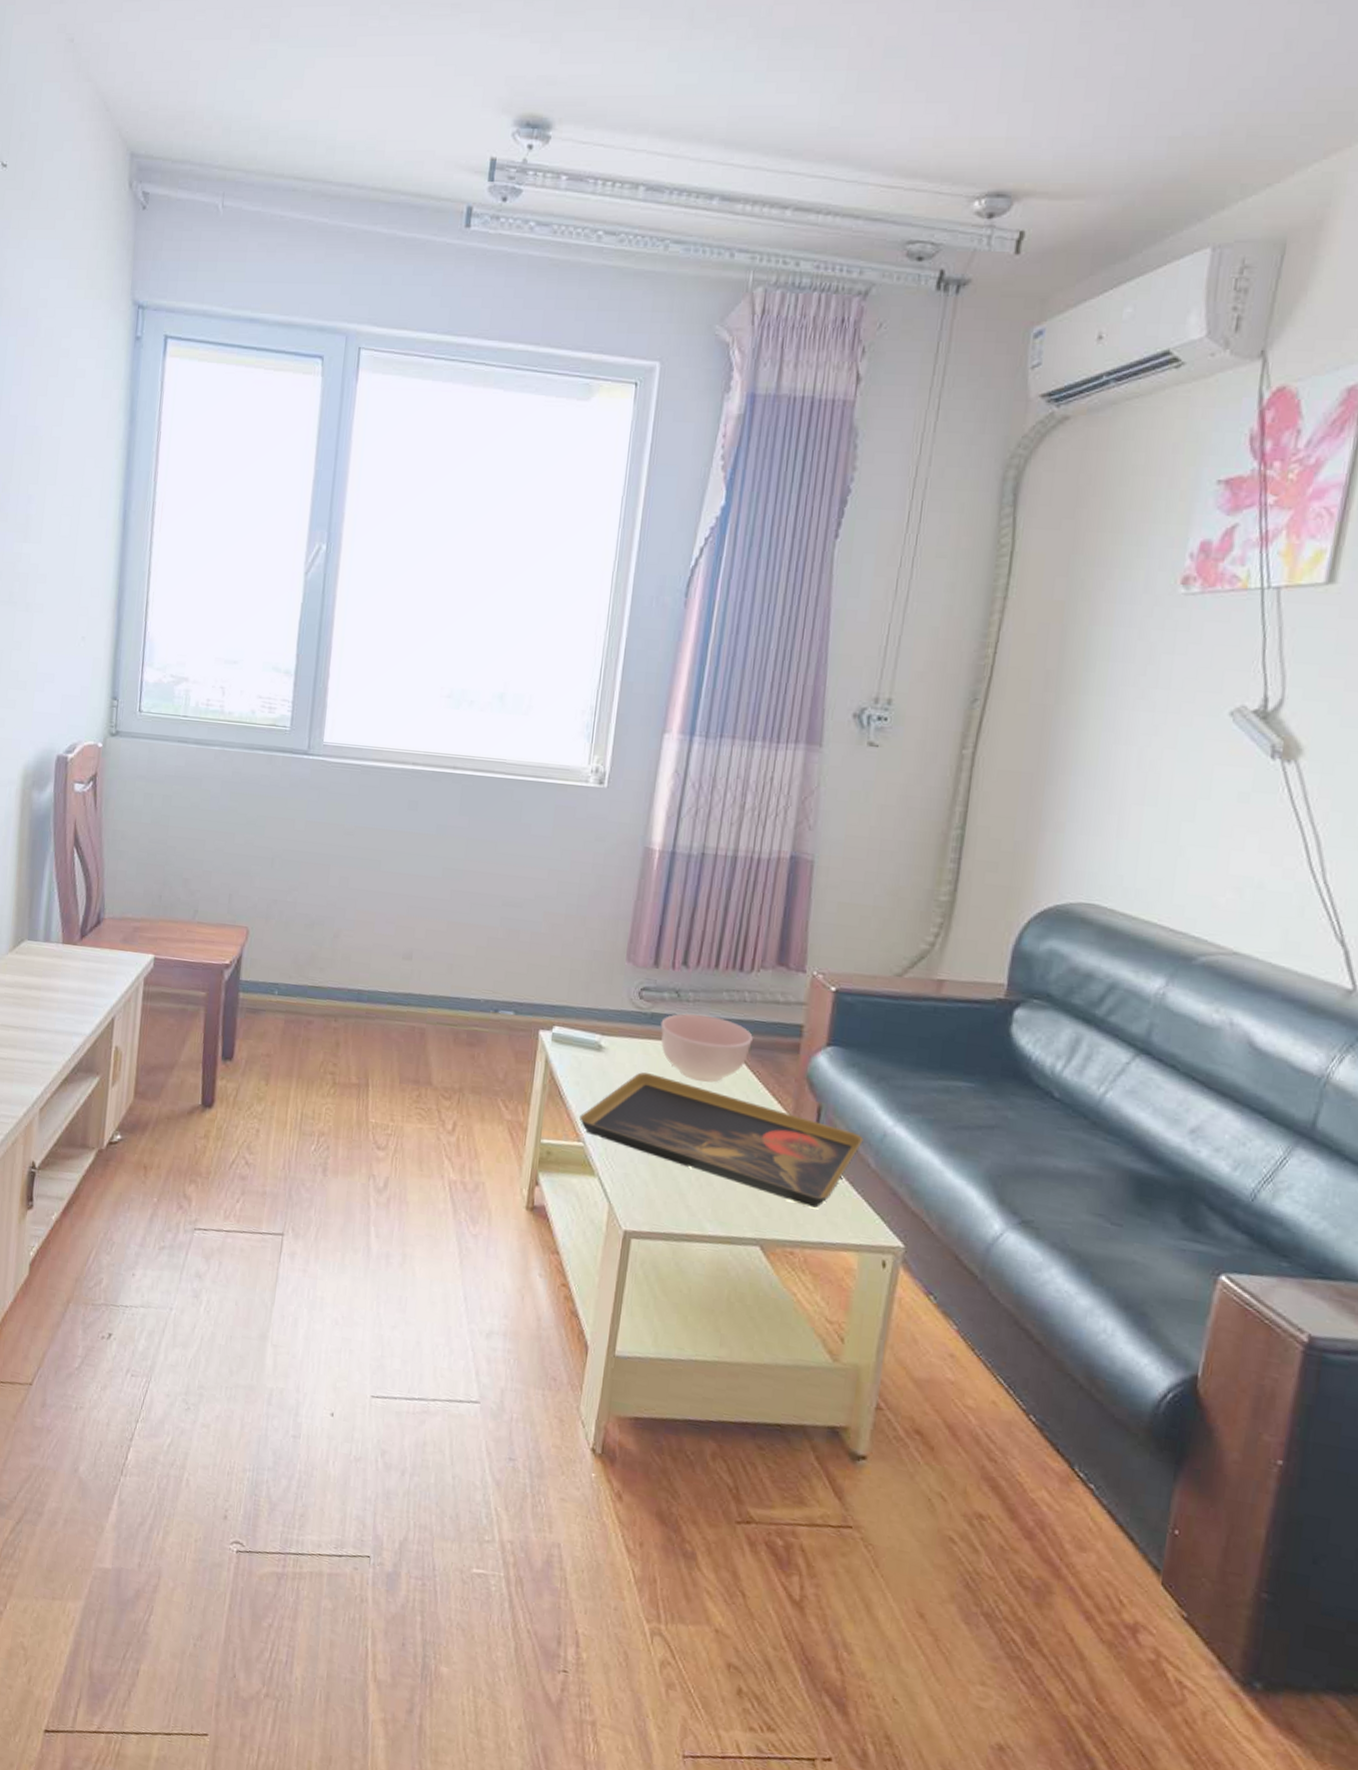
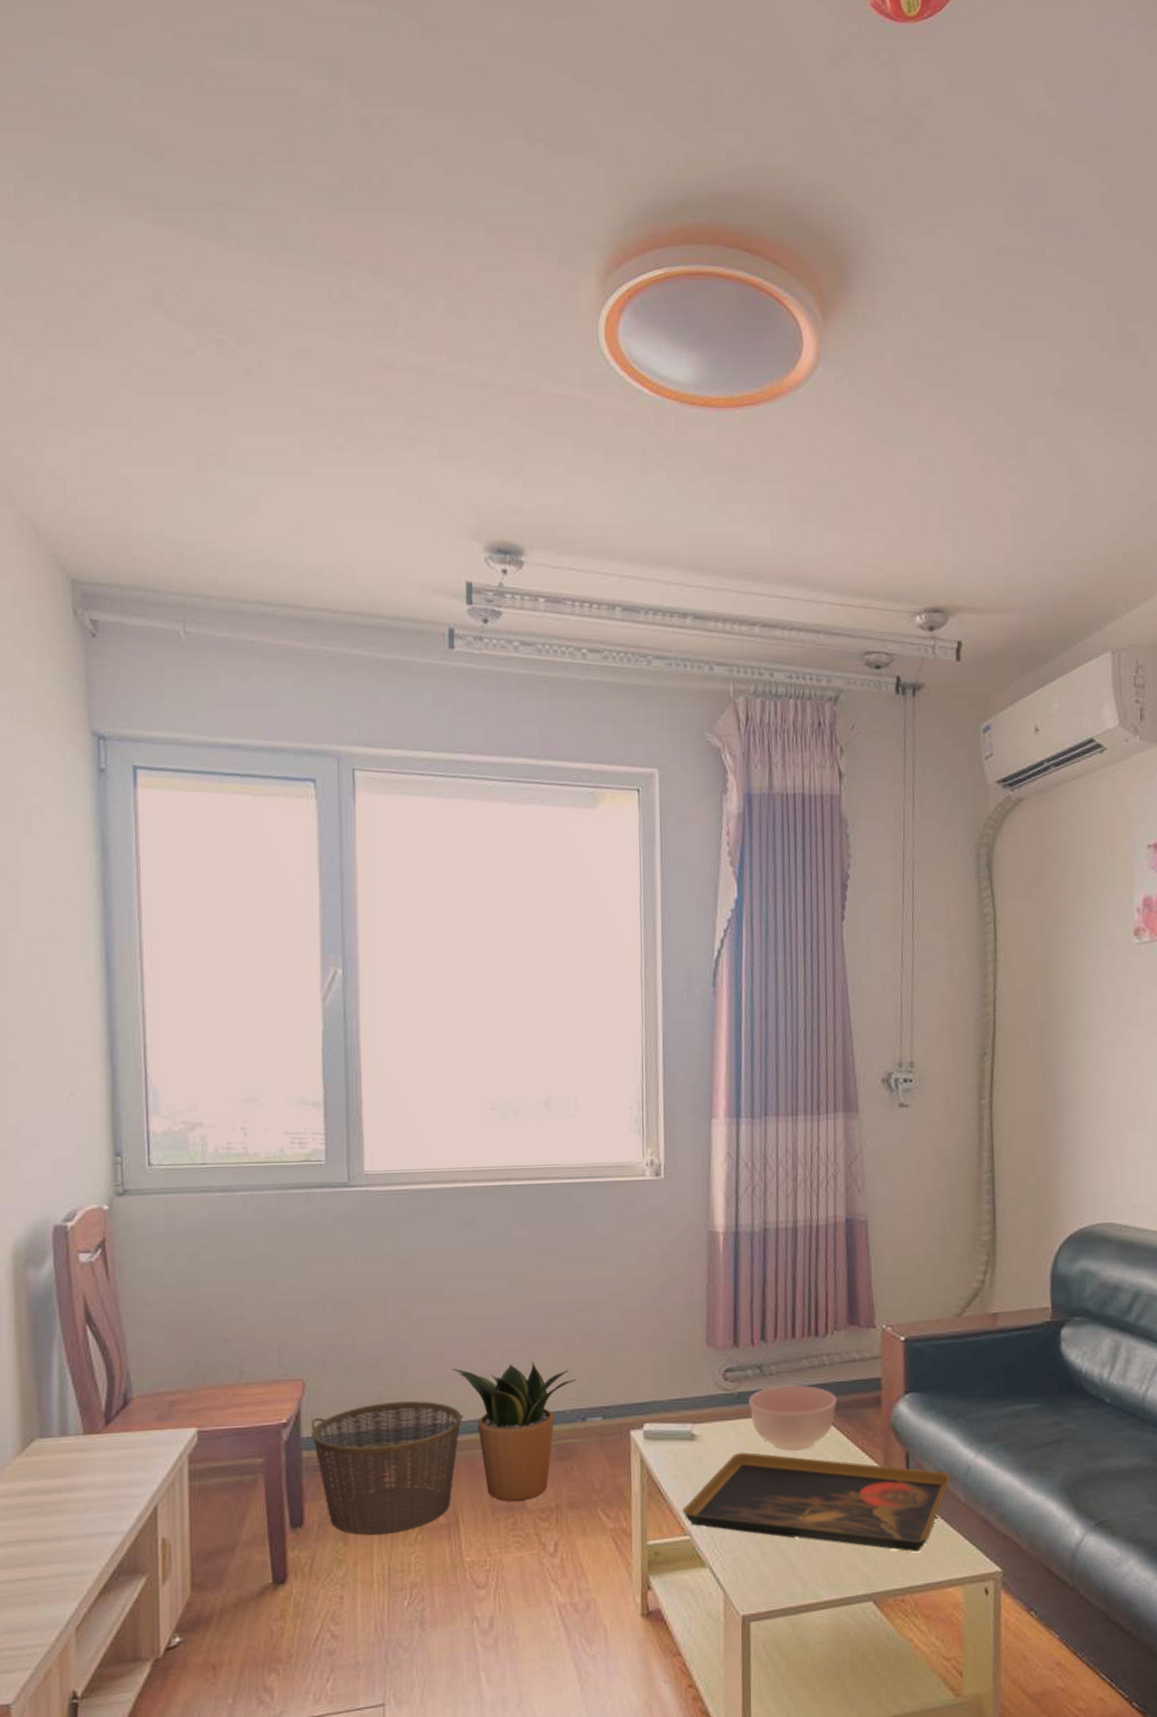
basket: none [248,961,385,1083] -> present [310,1401,463,1535]
potted plant: none [379,941,495,1077] -> present [451,1361,577,1502]

